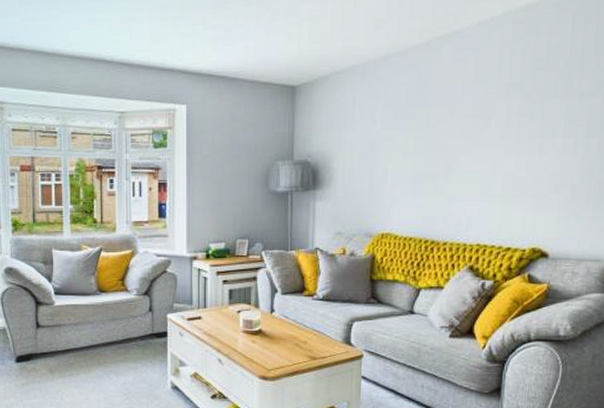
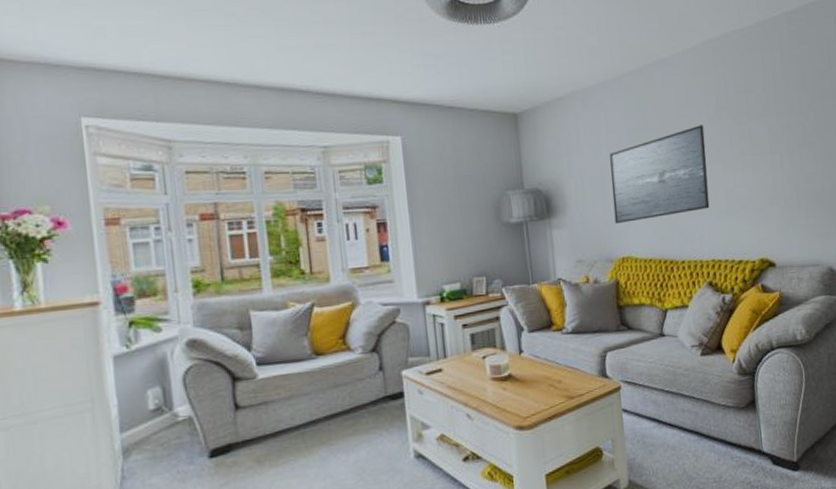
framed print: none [379,103,490,201] -> present [609,125,710,224]

